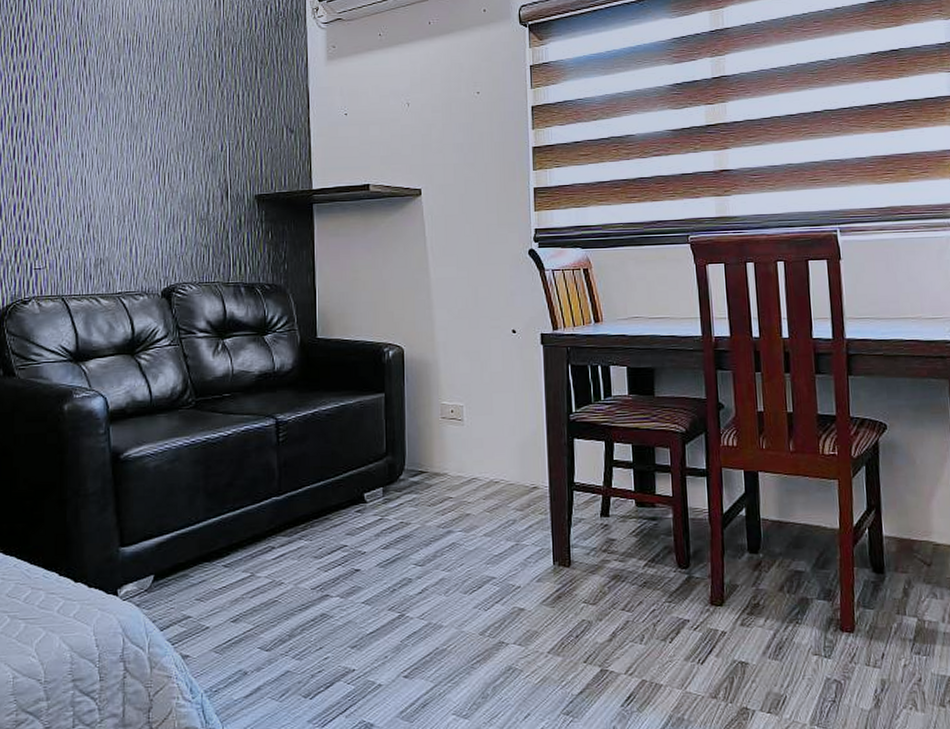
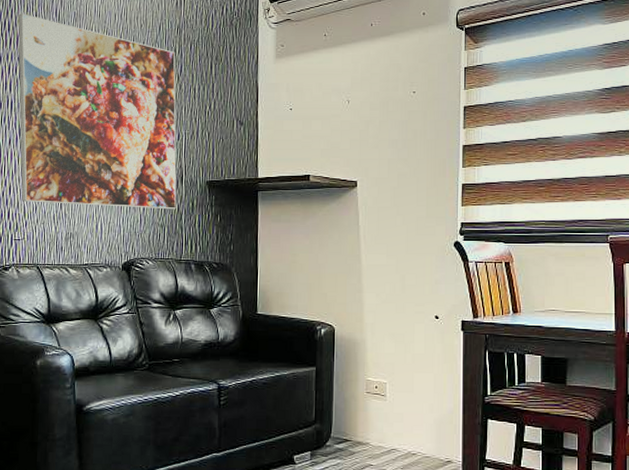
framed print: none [34,17,222,228] -> present [18,13,177,210]

